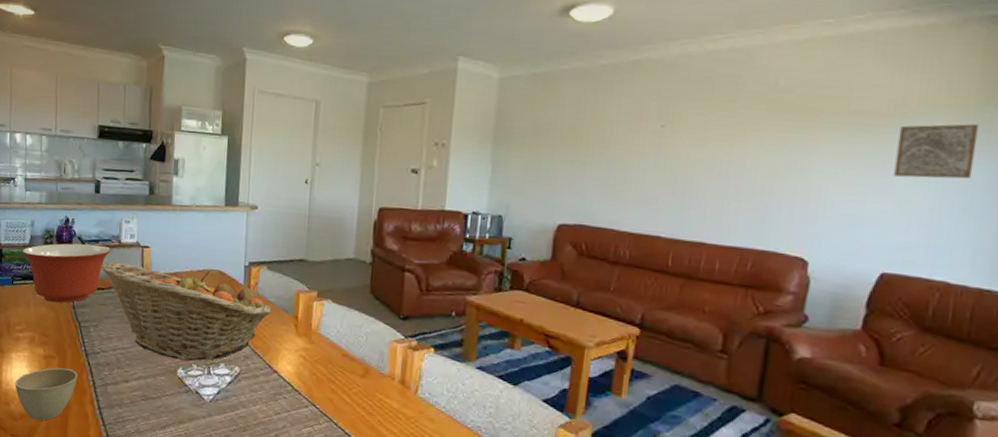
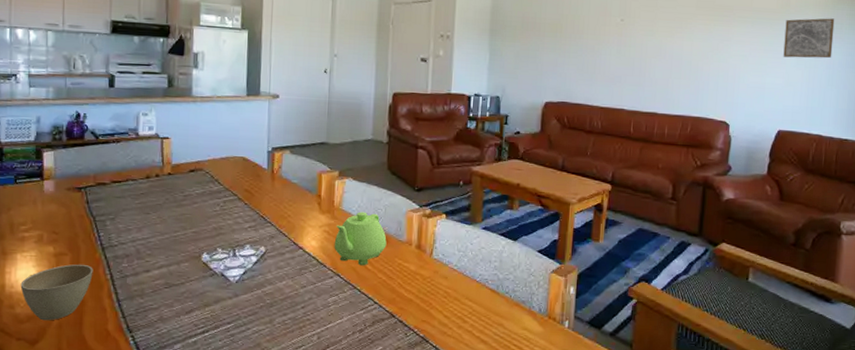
mixing bowl: present [22,243,111,303] -> none [27,138,128,199]
fruit basket: present [101,261,271,361] -> none [117,154,295,246]
teapot: none [310,337,367,398] -> present [334,211,387,266]

